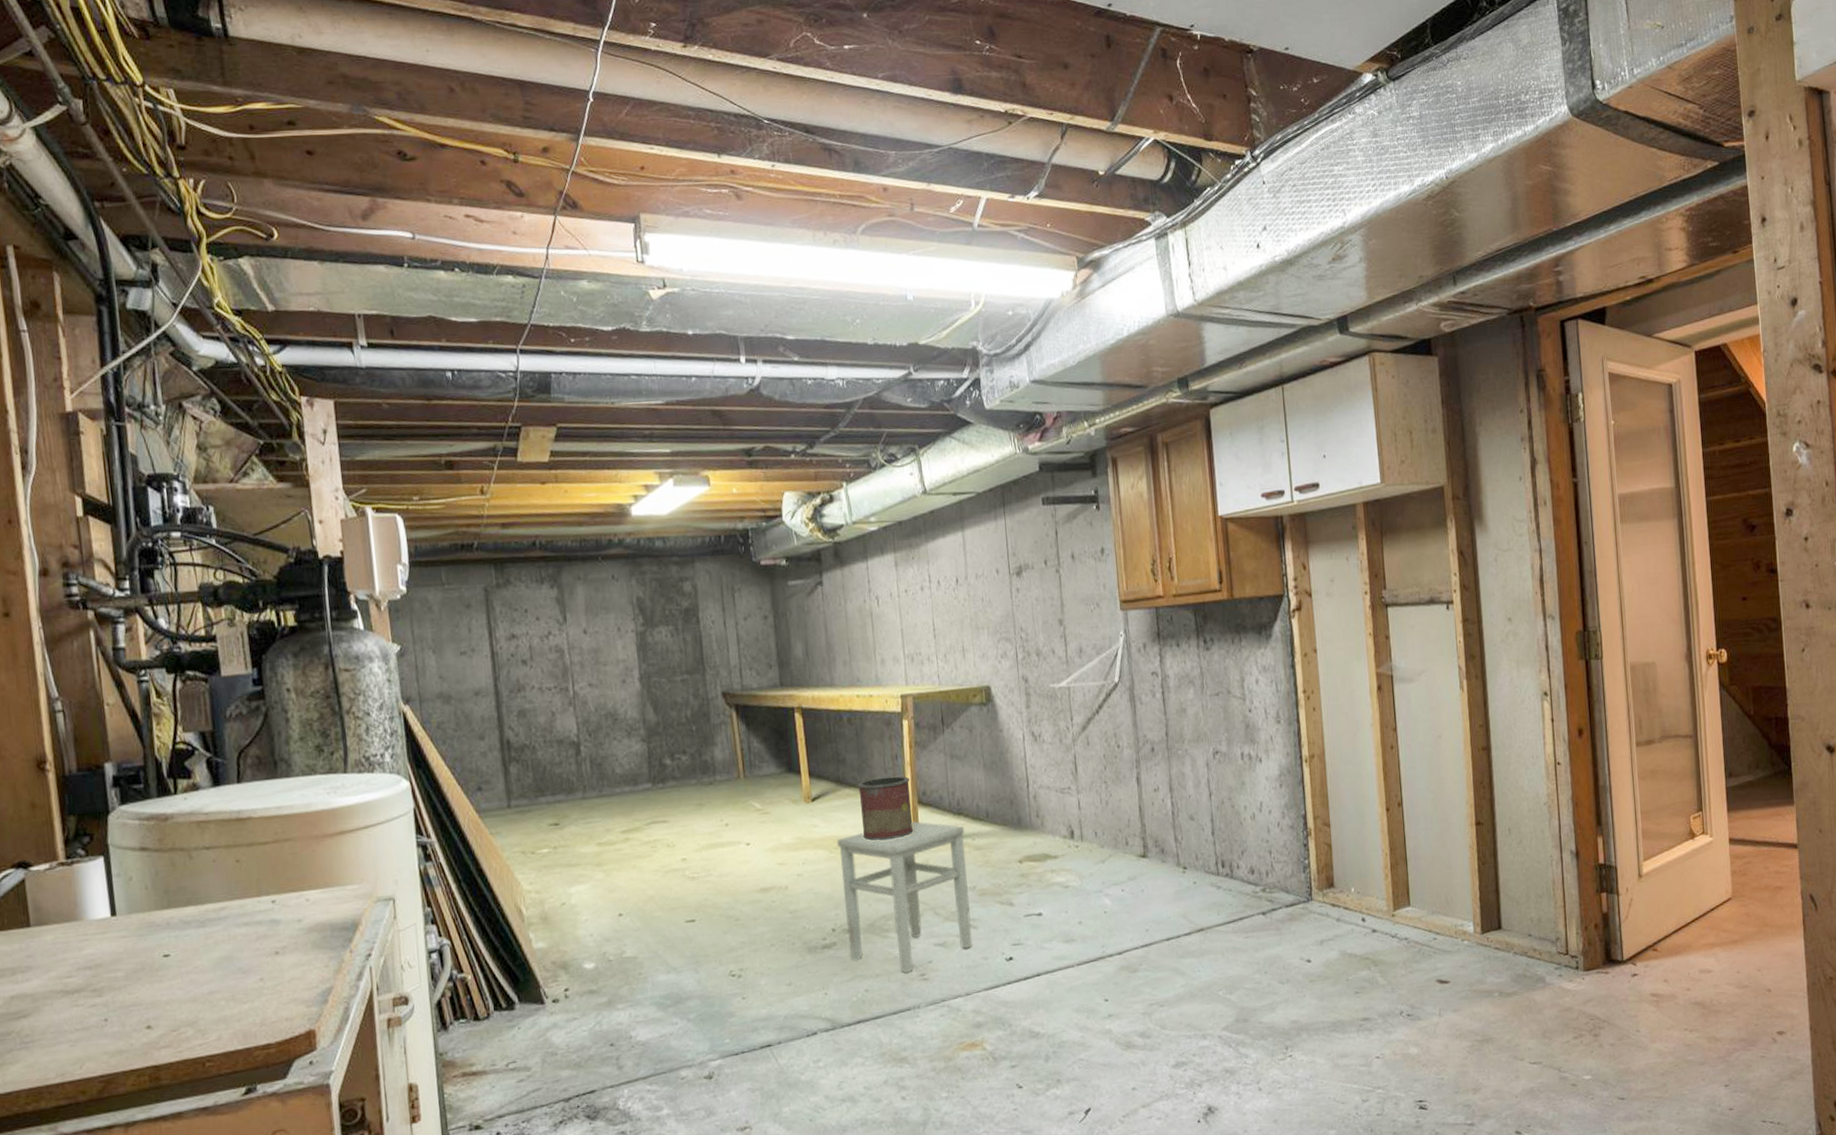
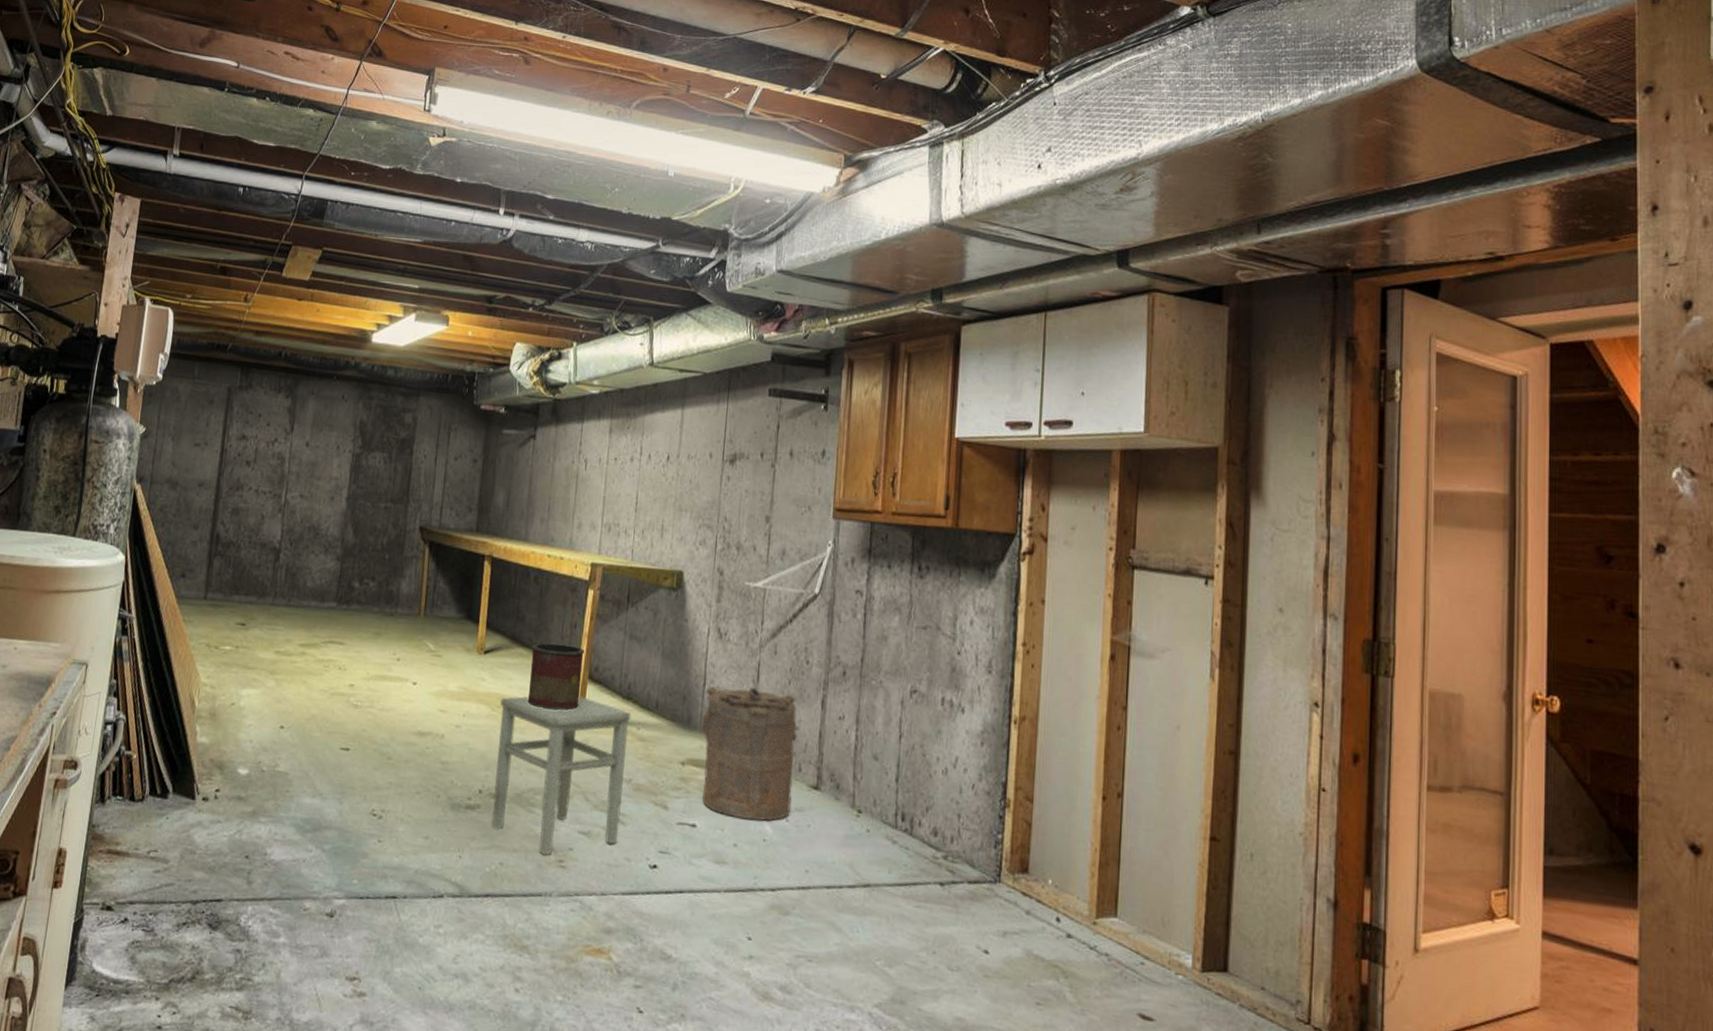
laundry hamper: none [1030,778,1125,899] -> present [702,686,799,821]

